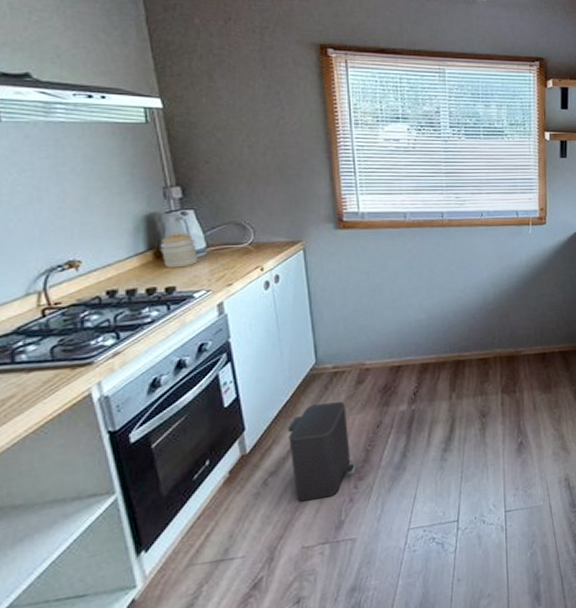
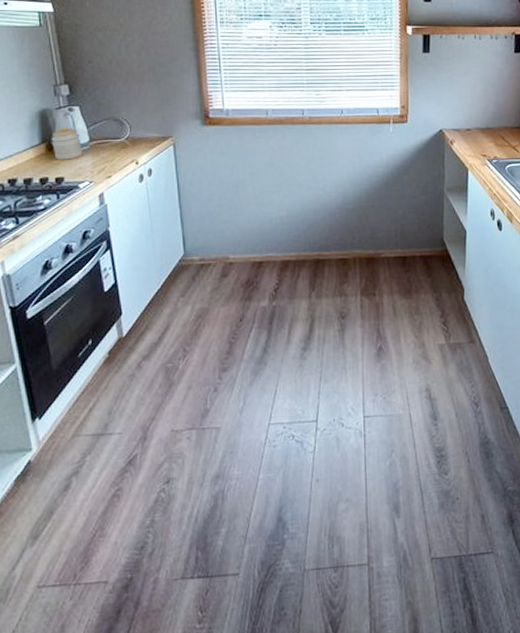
pedal bin: present [288,401,357,502] -> none [160,293,221,387]

